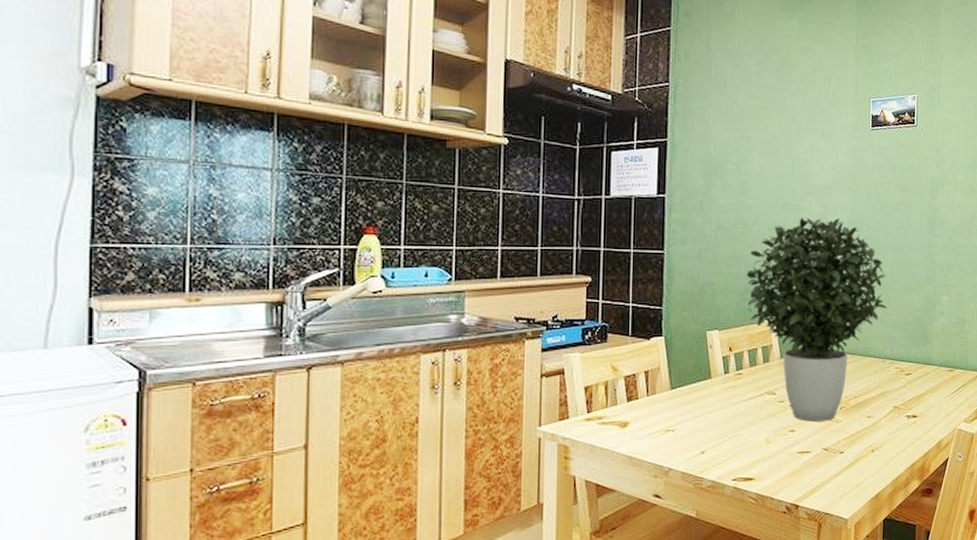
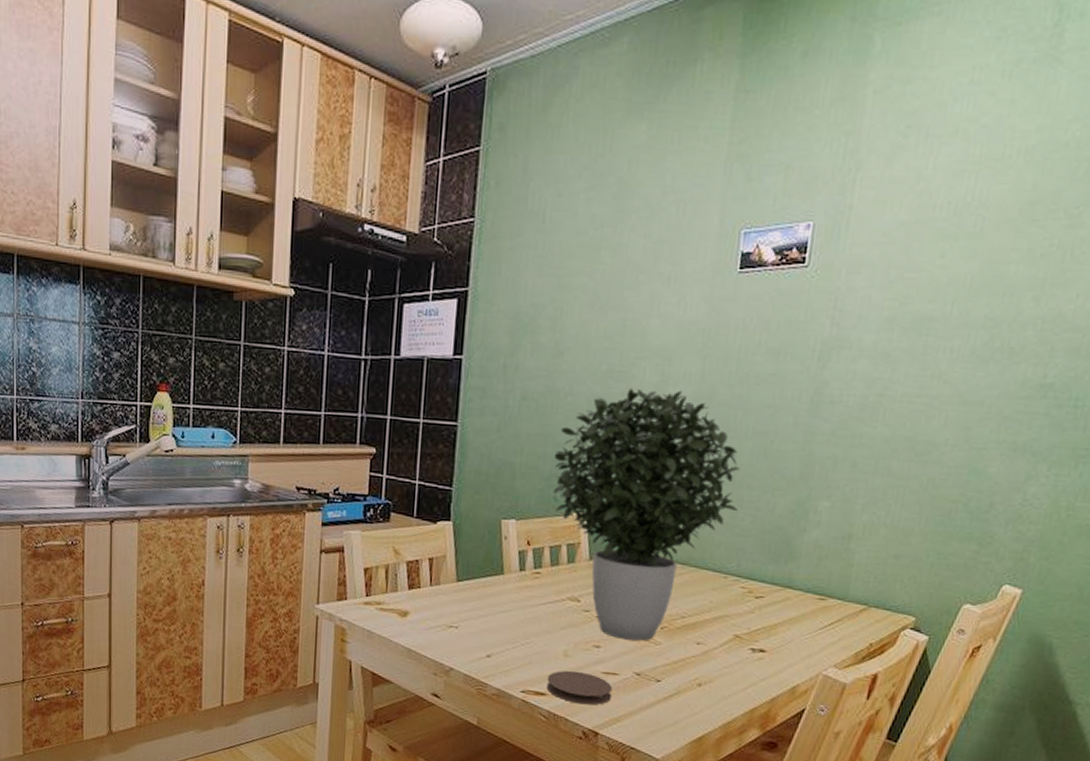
coaster: none [753,454,807,483] -> present [546,670,613,705]

